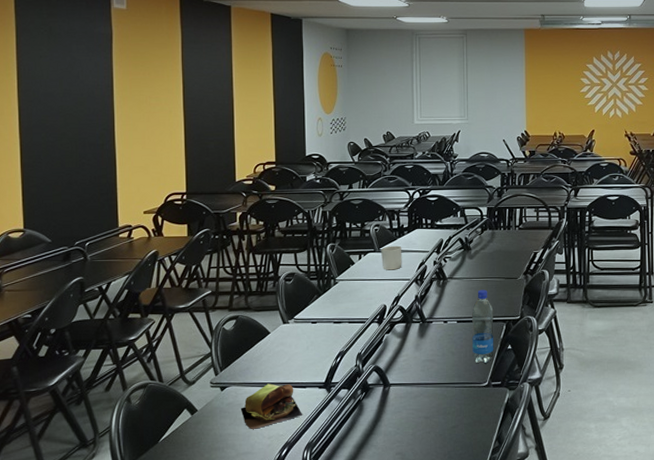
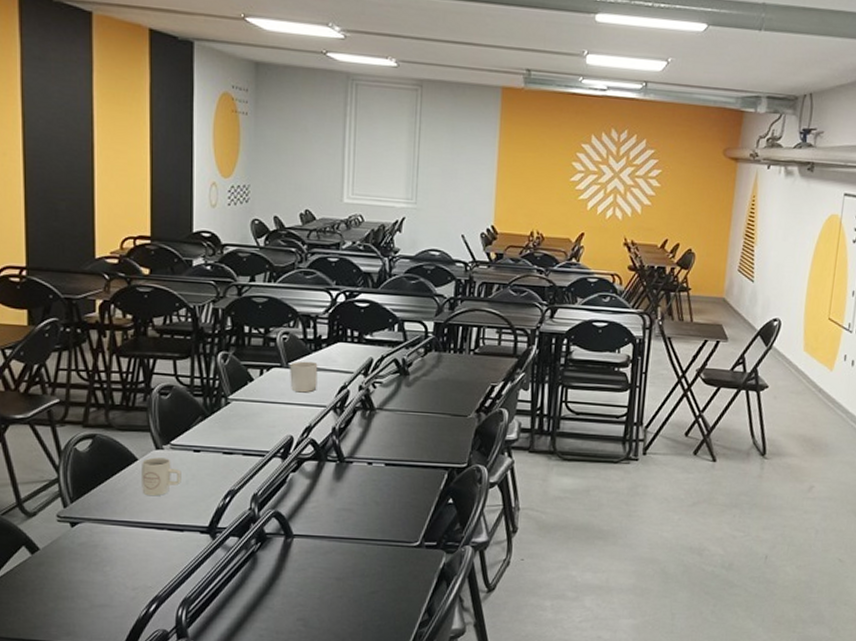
sandwich: present [240,383,303,429] -> none [96,522,179,577]
mug: none [272,330,303,362] -> present [140,457,181,497]
bottle: present [471,289,494,364] -> none [401,426,433,519]

